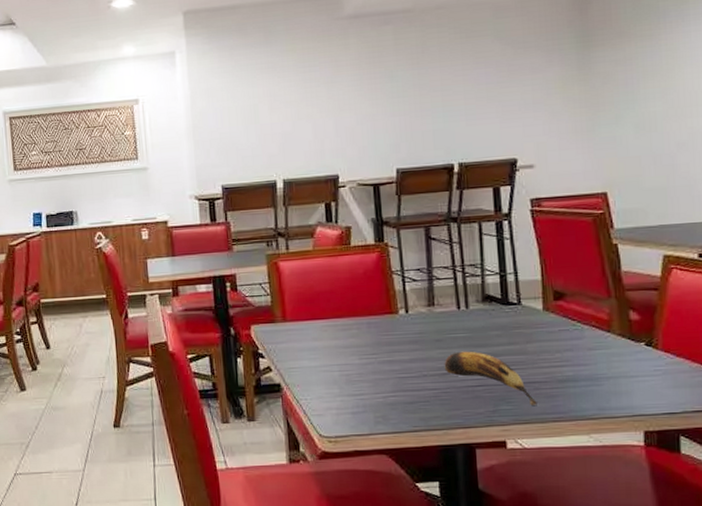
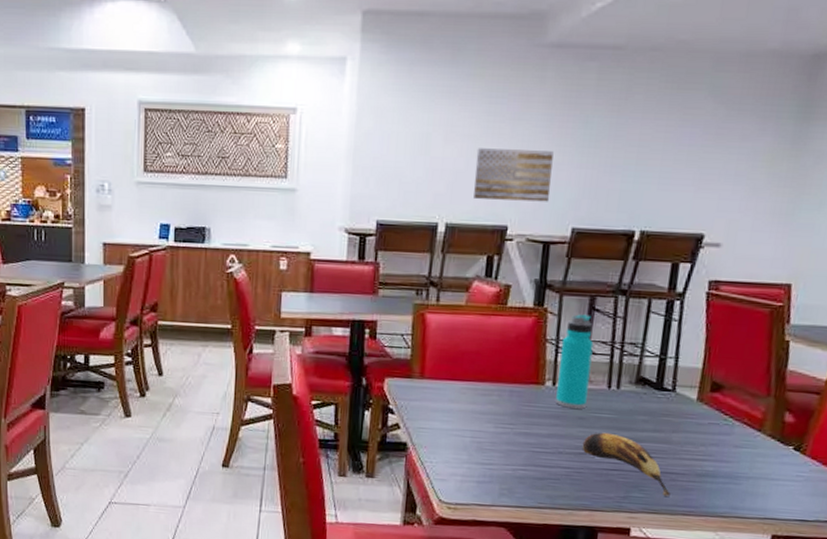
wall art: none [300,105,372,155] -> present [474,148,554,202]
water bottle: none [406,244,440,332] -> present [556,314,594,409]

